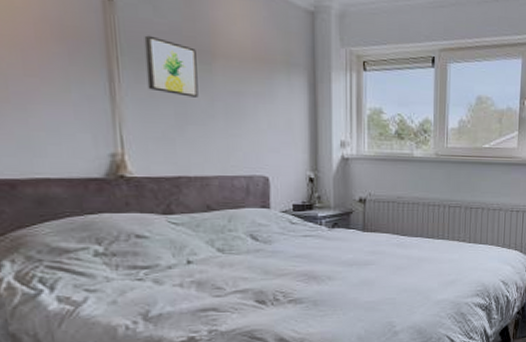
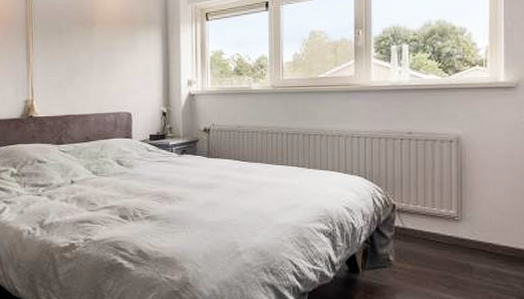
wall art: present [144,35,199,98] -> none [49,14,83,55]

